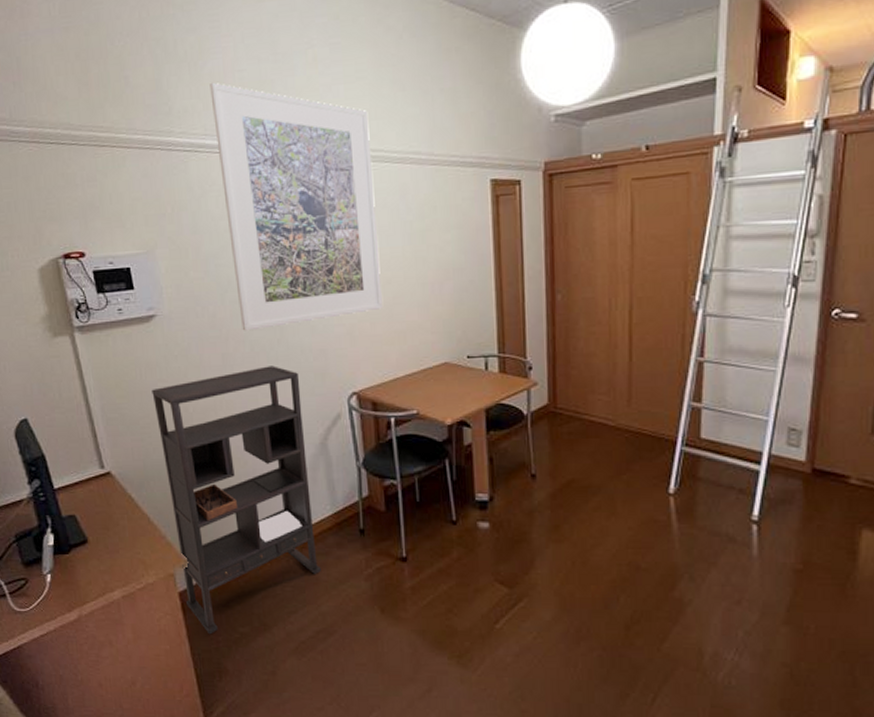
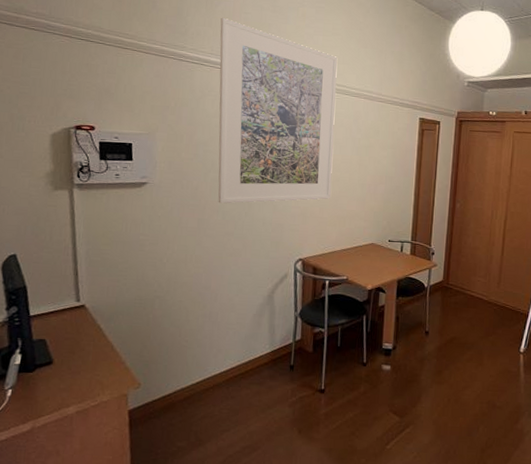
bookshelf: present [151,366,321,635] -> none [133,232,259,448]

